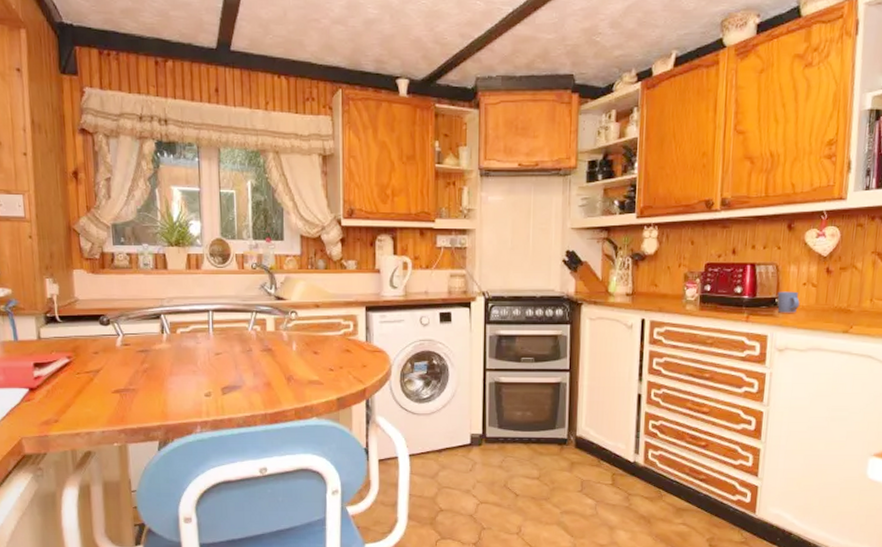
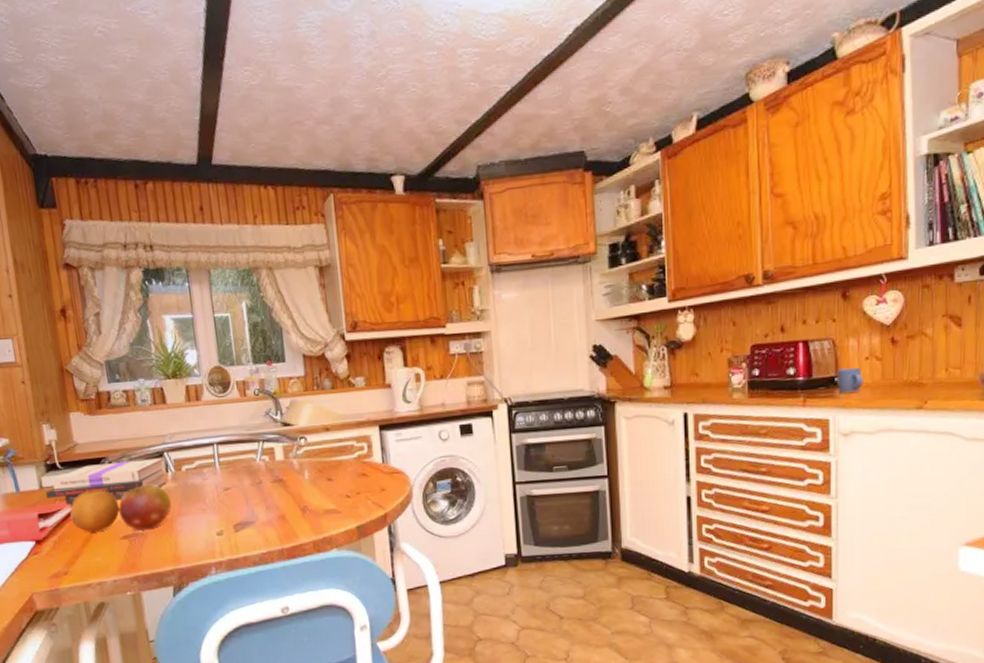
books: none [43,320,161,357] -> present [46,458,165,505]
fruit: none [65,346,114,384] -> present [70,490,120,532]
fruit: none [112,345,164,385] -> present [118,485,172,530]

